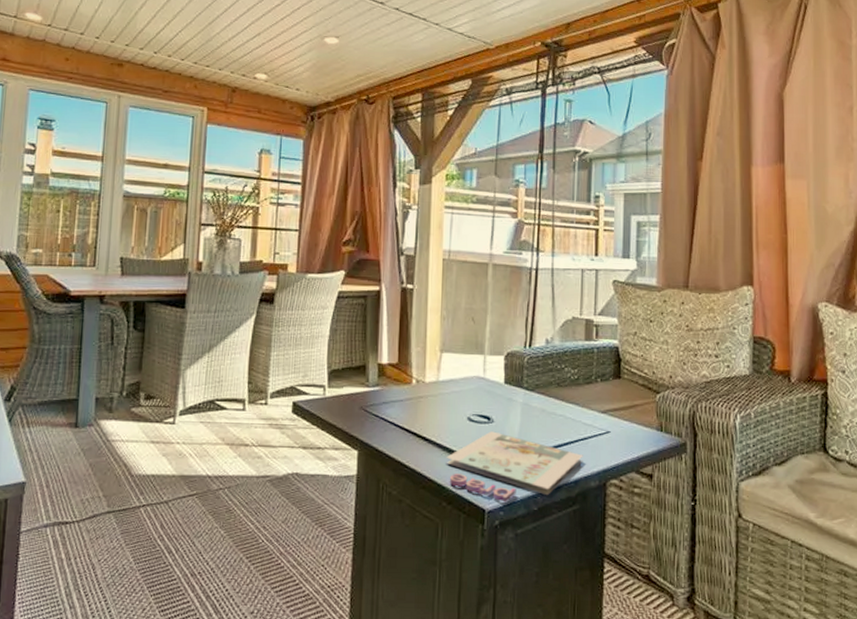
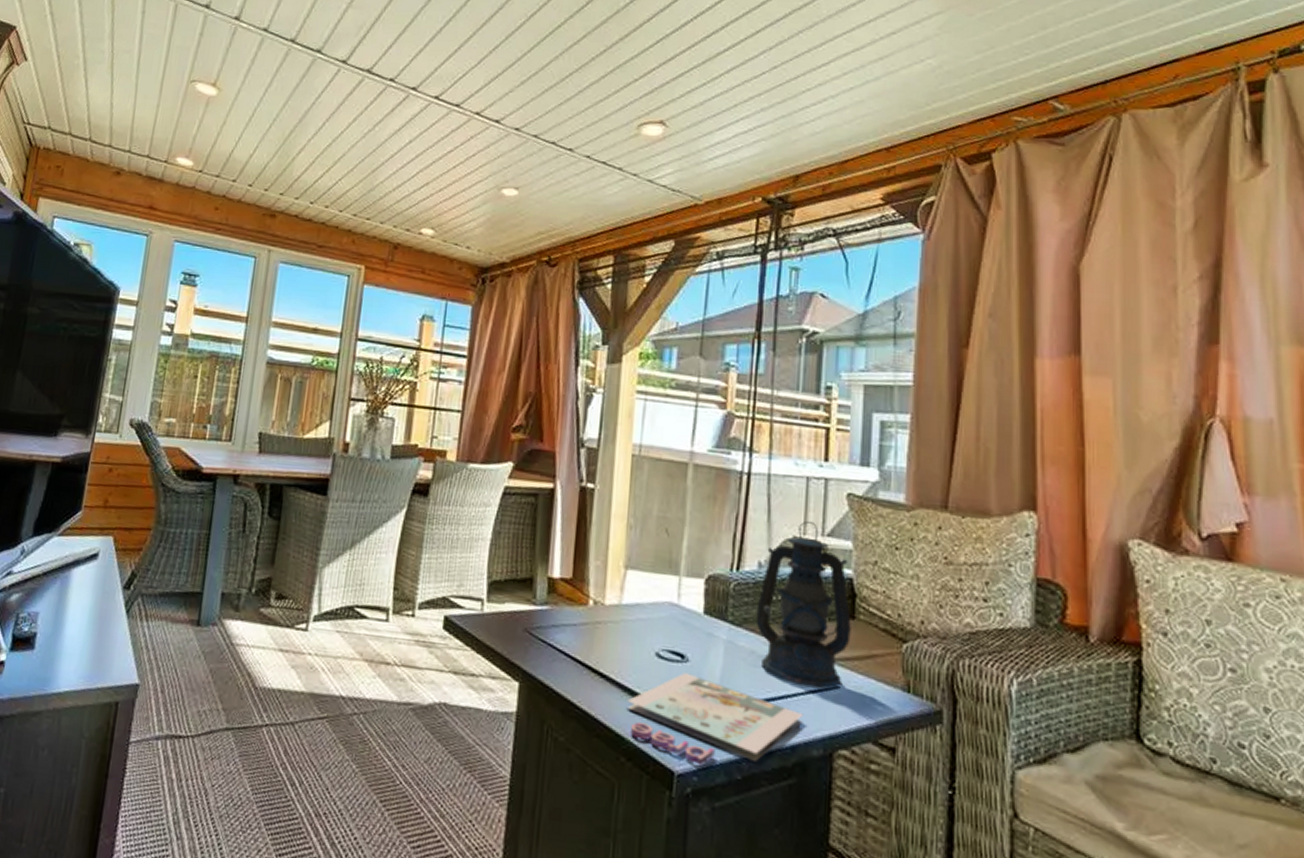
lantern: none [545,304,618,435] -> present [756,520,851,690]

